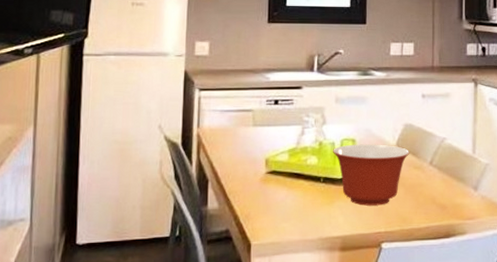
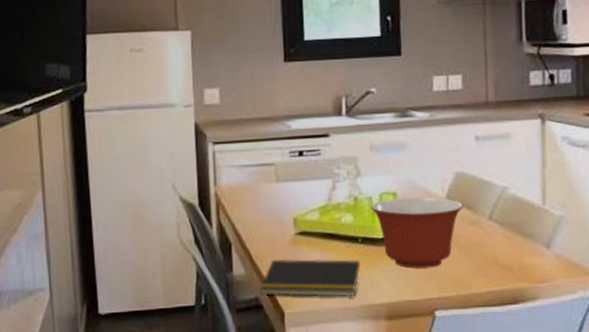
notepad: none [231,195,321,231] -> present [260,258,360,297]

